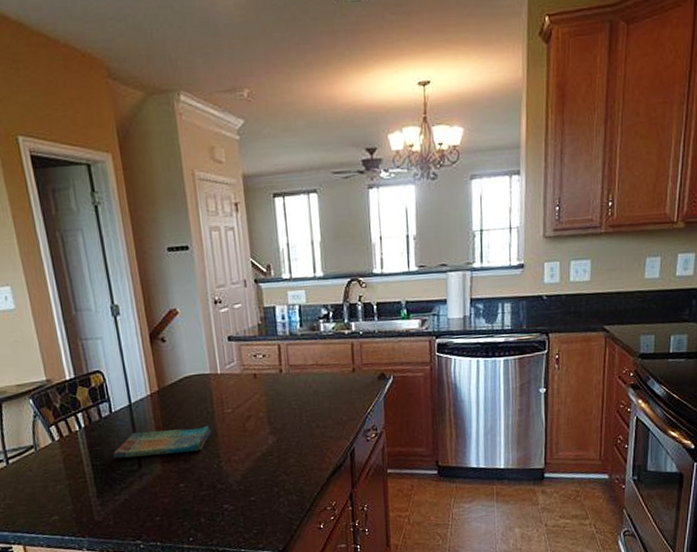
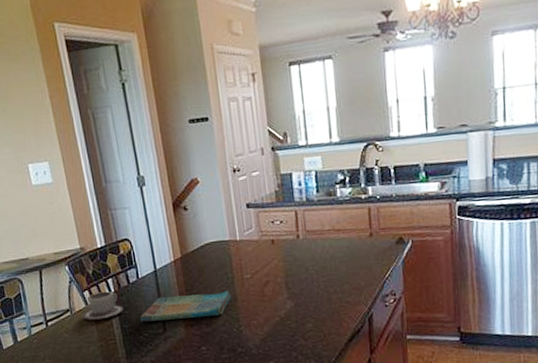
cup: none [48,426,96,458] -> present [82,291,124,321]

